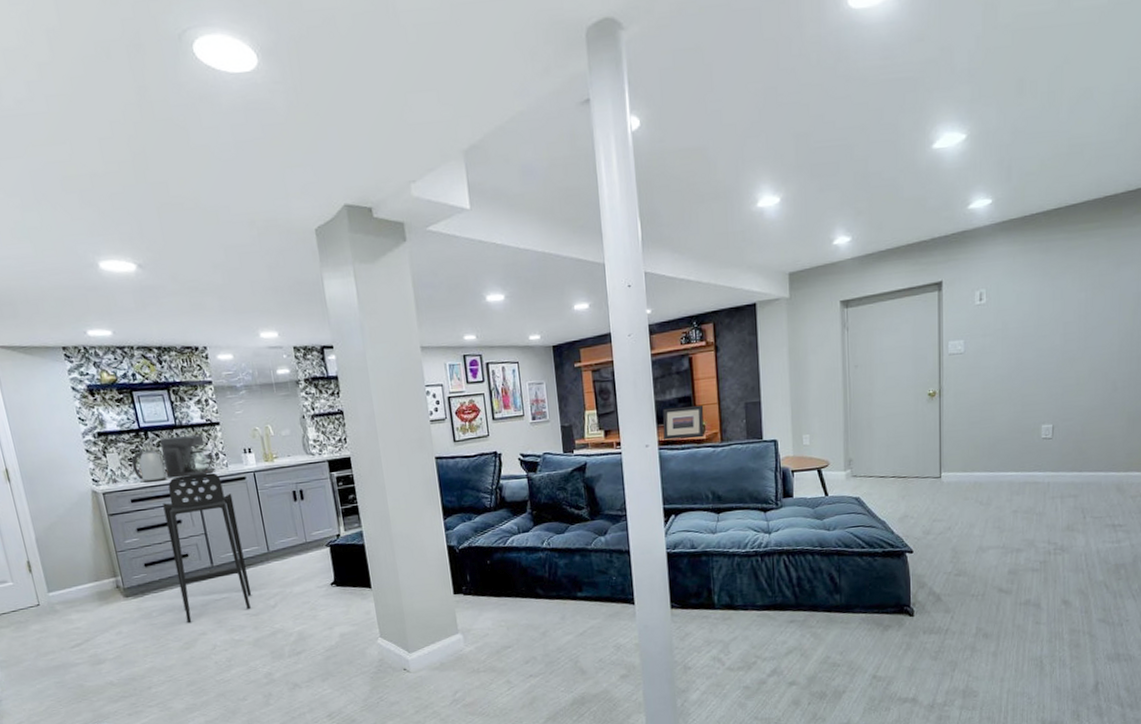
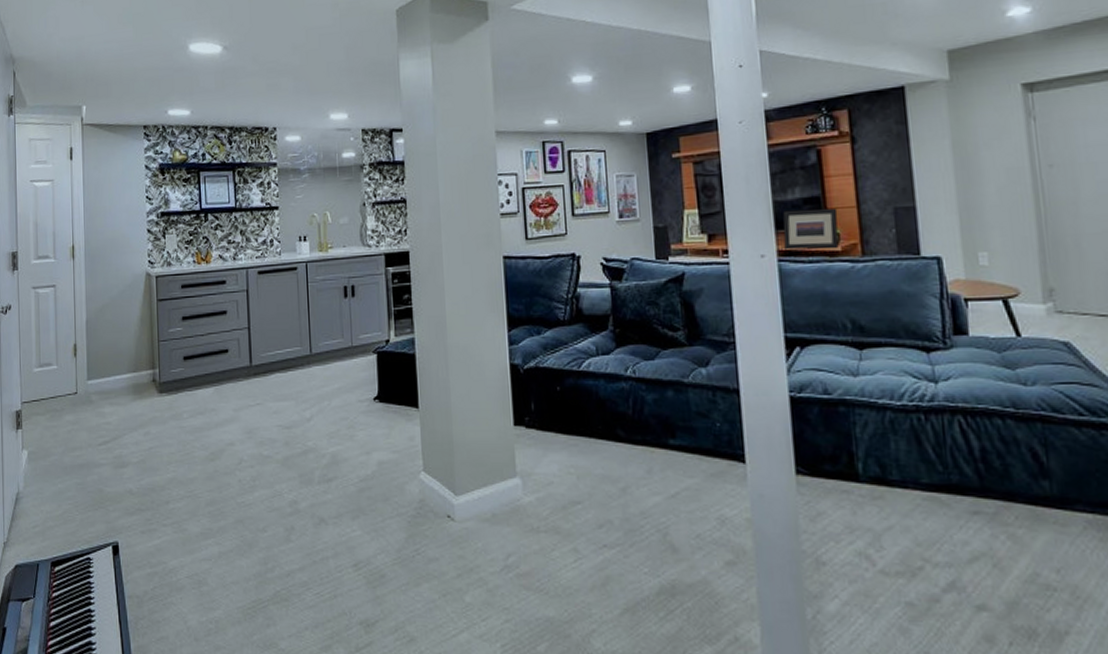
kettle: present [131,449,167,484] -> none [189,232,219,269]
coffee maker: present [160,435,215,477] -> none [218,218,268,264]
bar stool: present [162,473,252,624] -> none [211,261,288,430]

